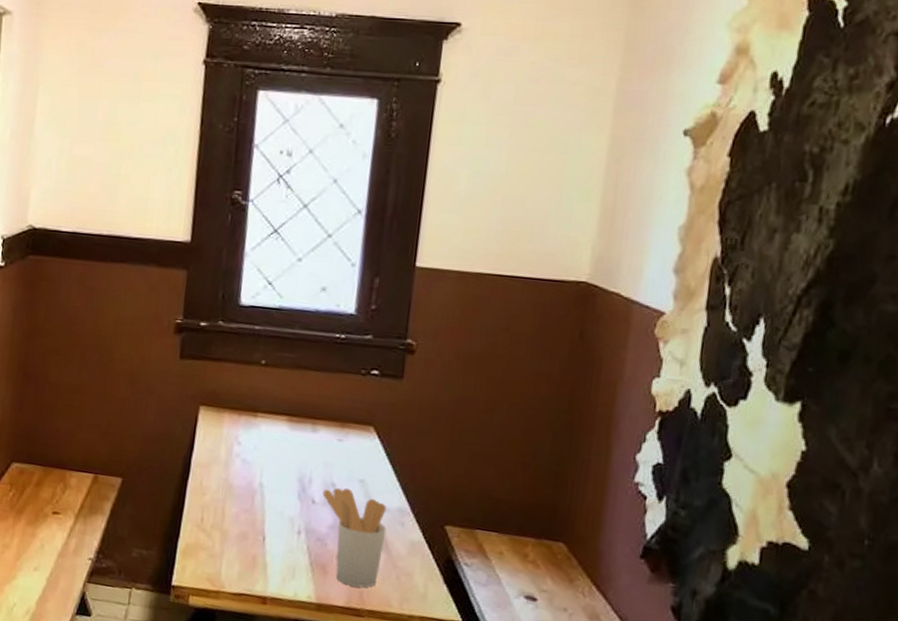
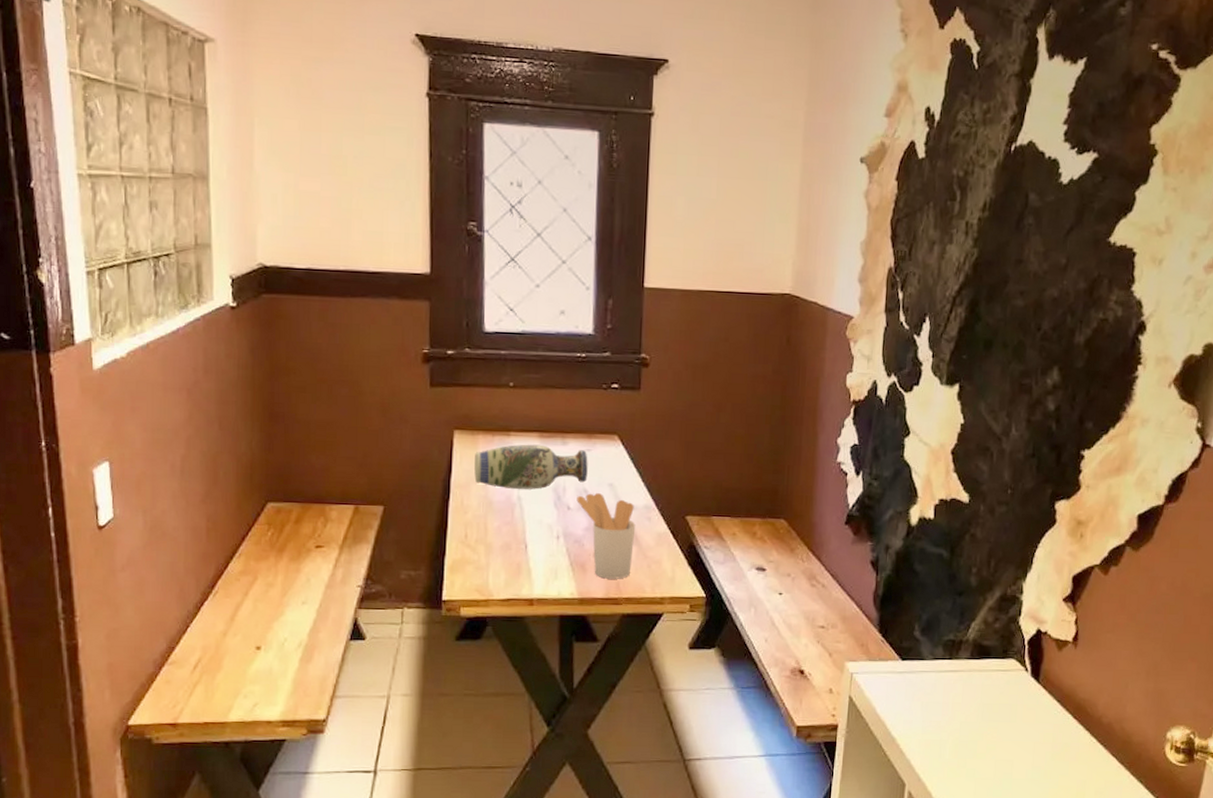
vase: none [216,427,339,478] -> present [474,444,588,490]

